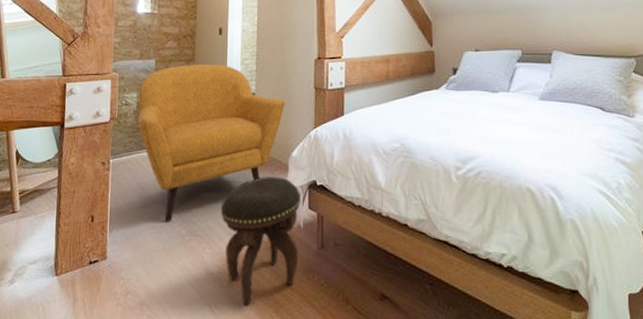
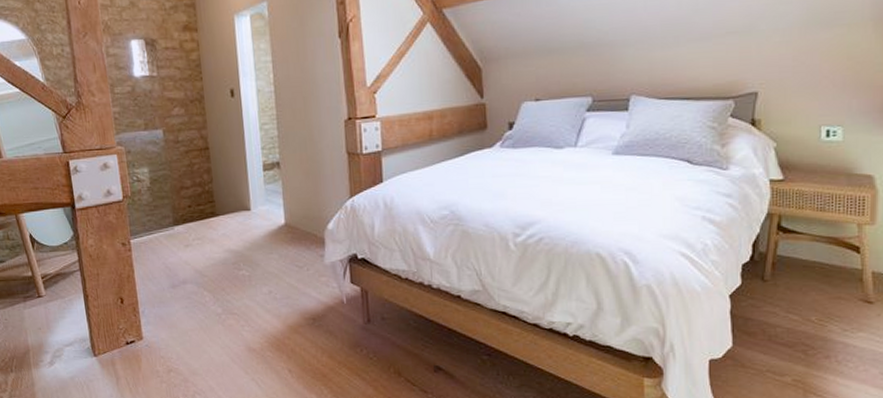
armchair: present [138,63,285,222] -> none [149,131,315,302]
footstool: present [220,177,300,306] -> none [255,251,344,381]

